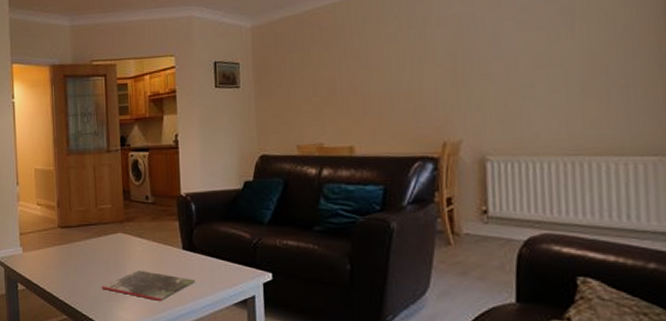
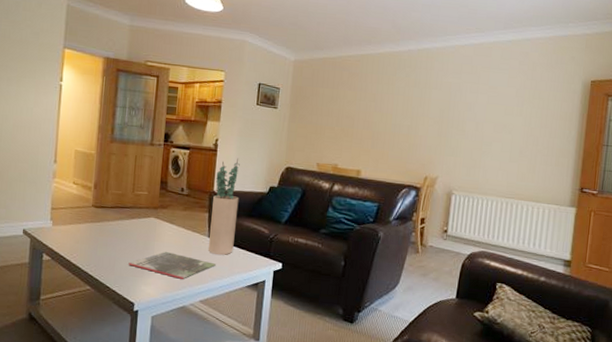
vase: none [181,152,213,270] -> present [207,158,240,256]

